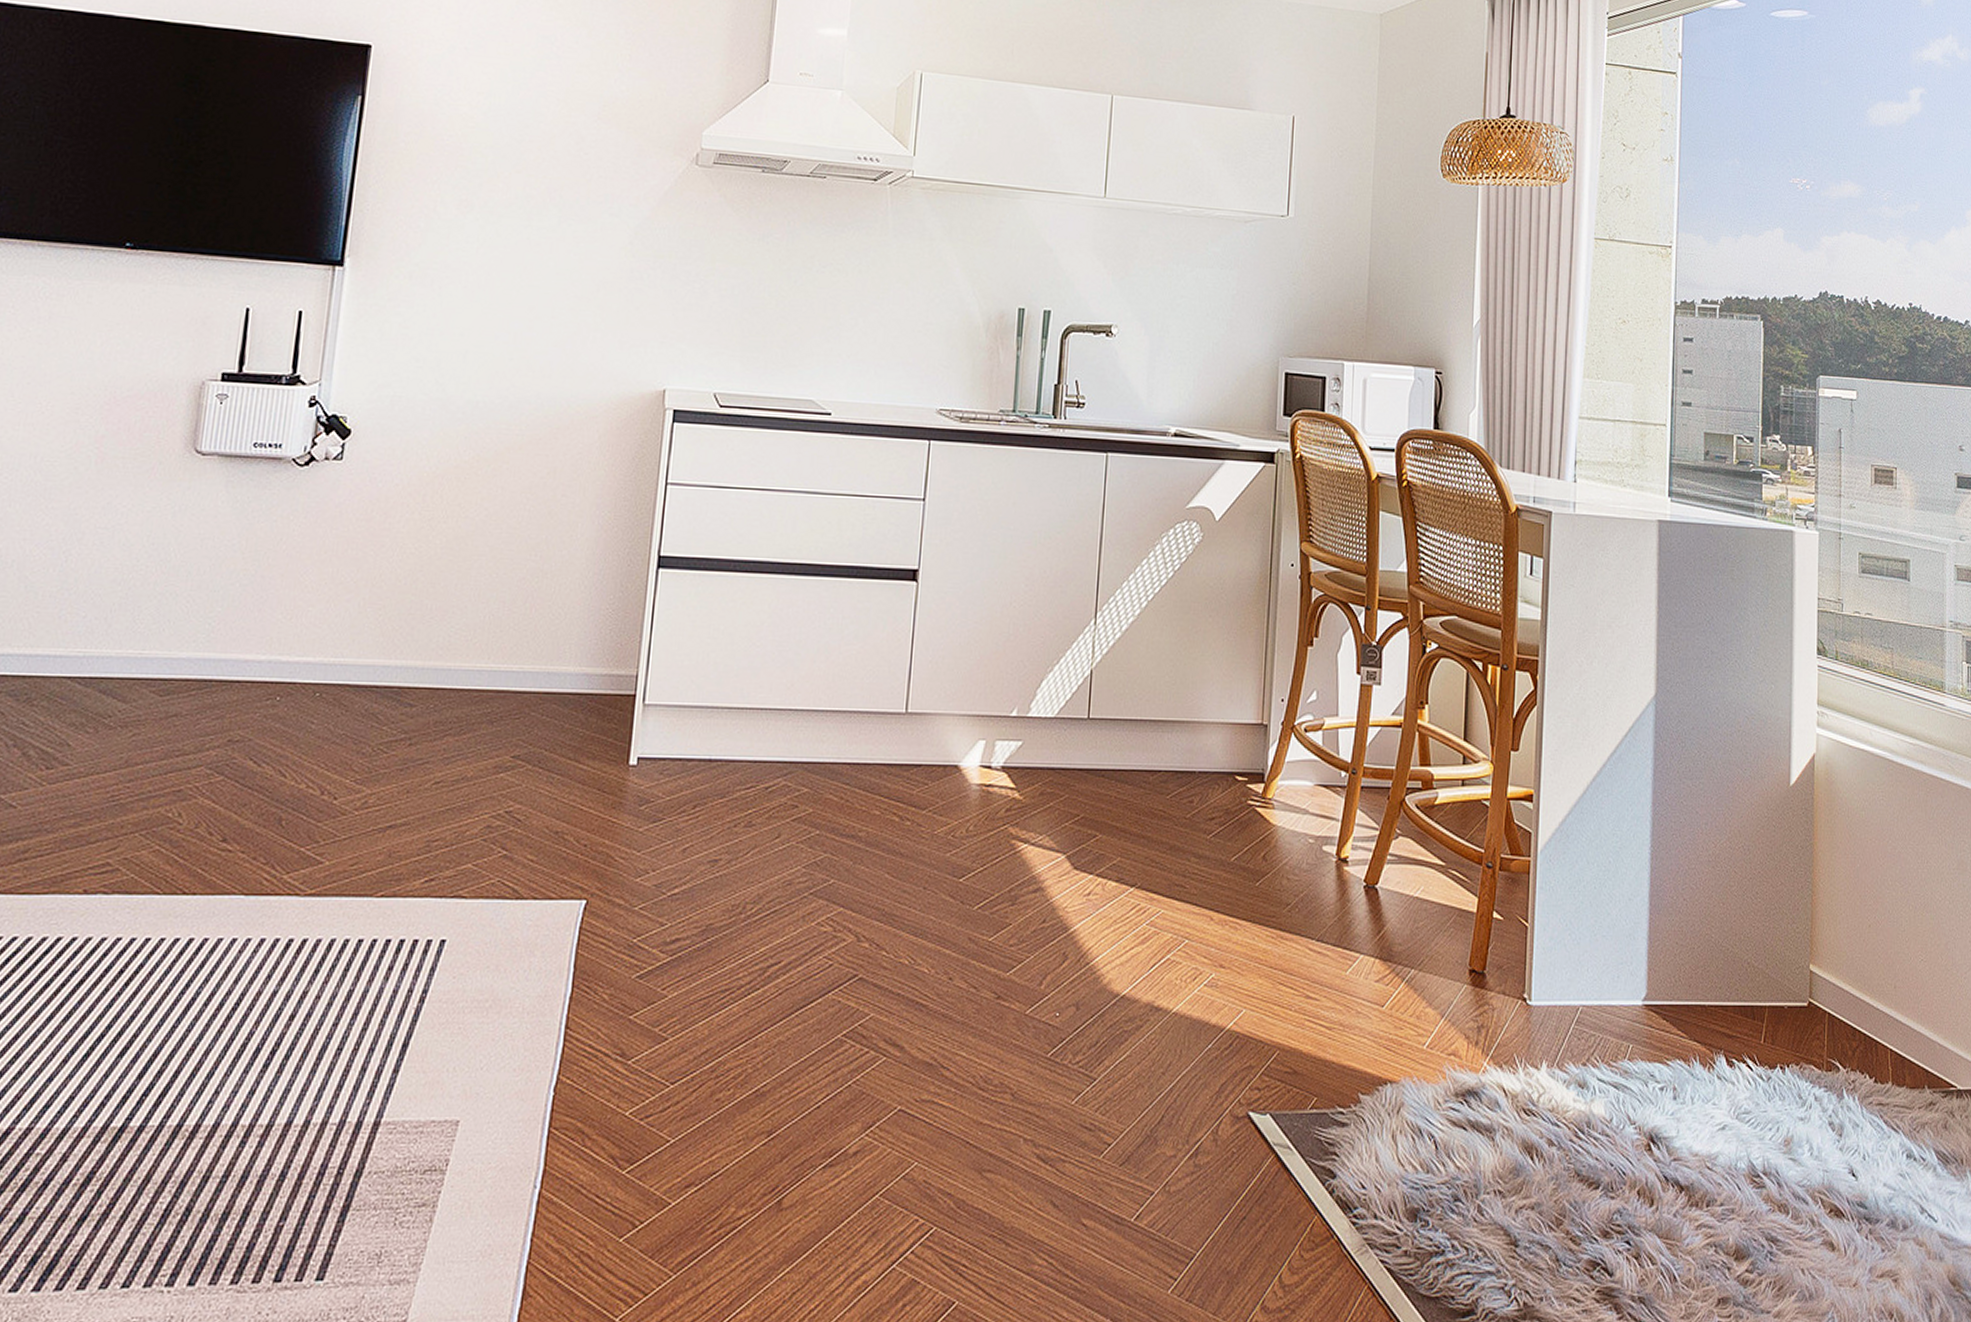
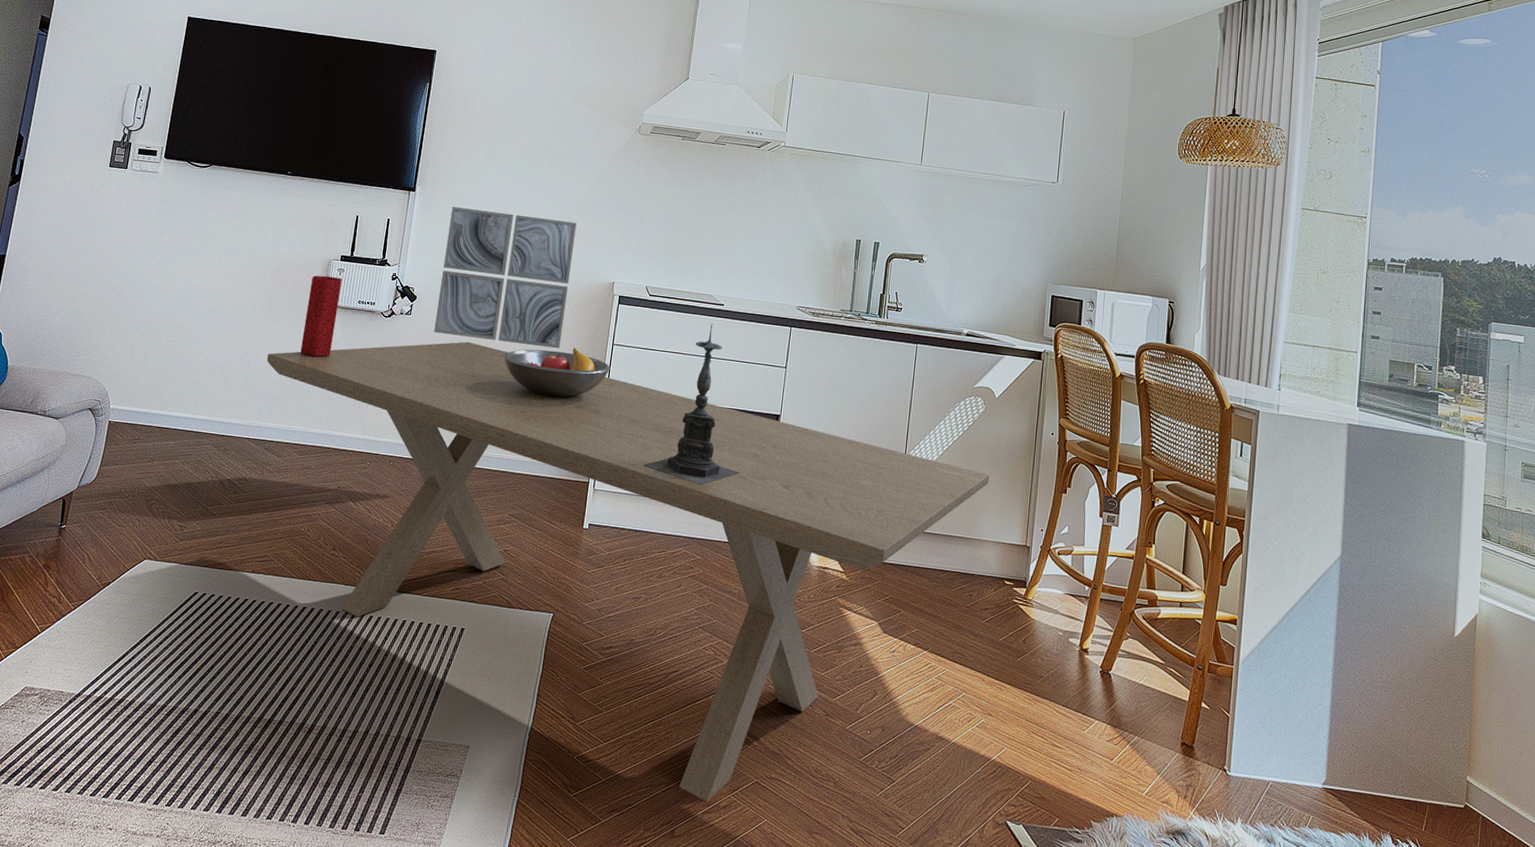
dining table: none [97,495,1212,1150] -> present [266,341,990,802]
vase: none [156,406,225,536] -> present [300,275,342,357]
wall art: none [381,287,605,497] -> present [434,207,577,349]
fruit bowl: none [495,493,664,570] -> present [503,348,611,398]
candle holder: none [718,442,862,682] -> present [643,323,740,485]

